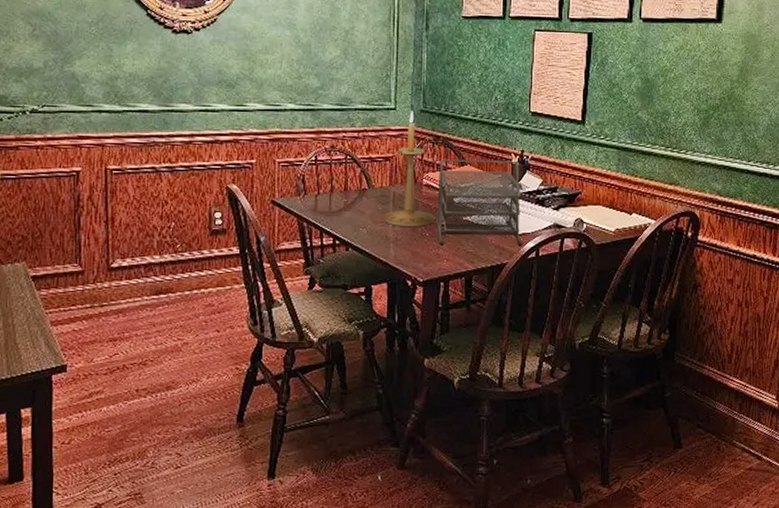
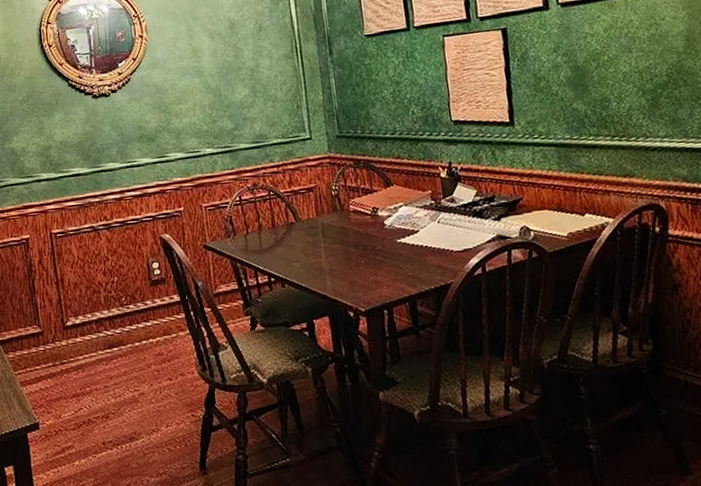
candlestick: present [384,111,435,228] -> none [315,138,369,257]
file organizer: present [435,159,522,247] -> none [363,173,466,272]

